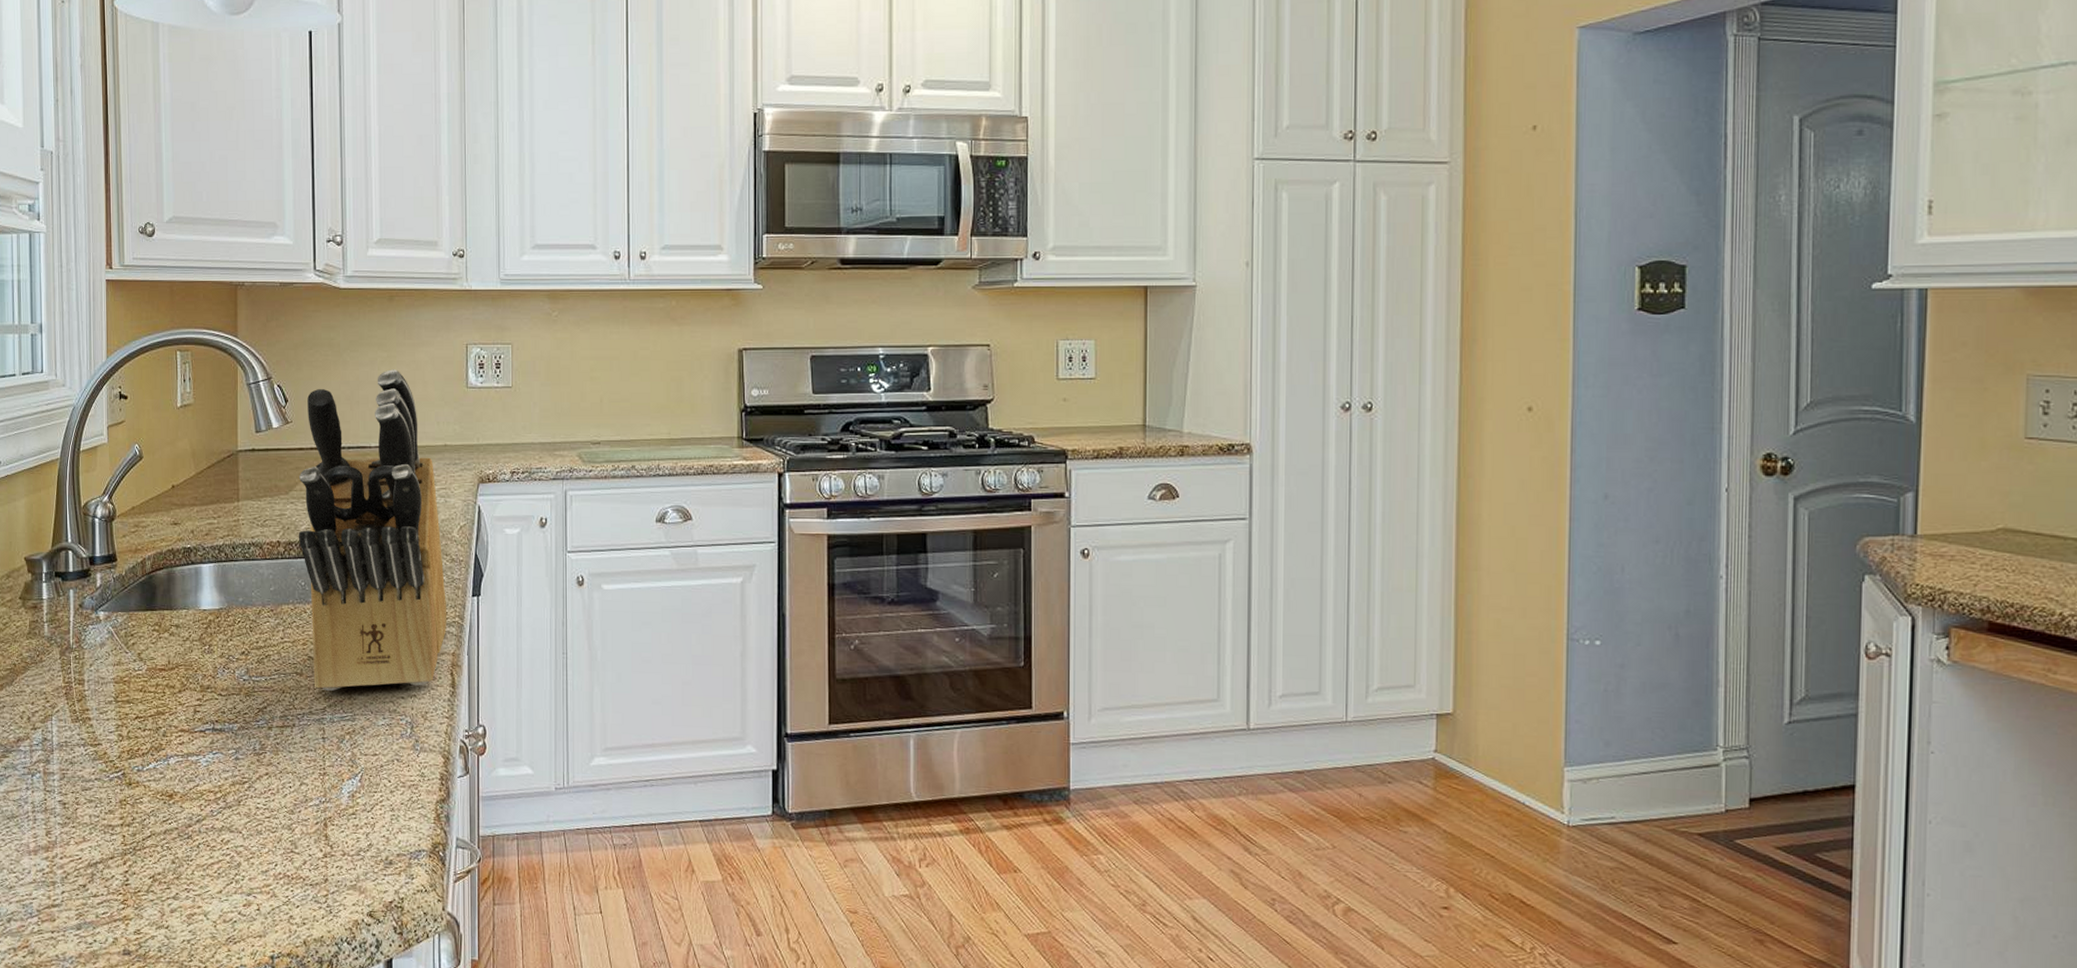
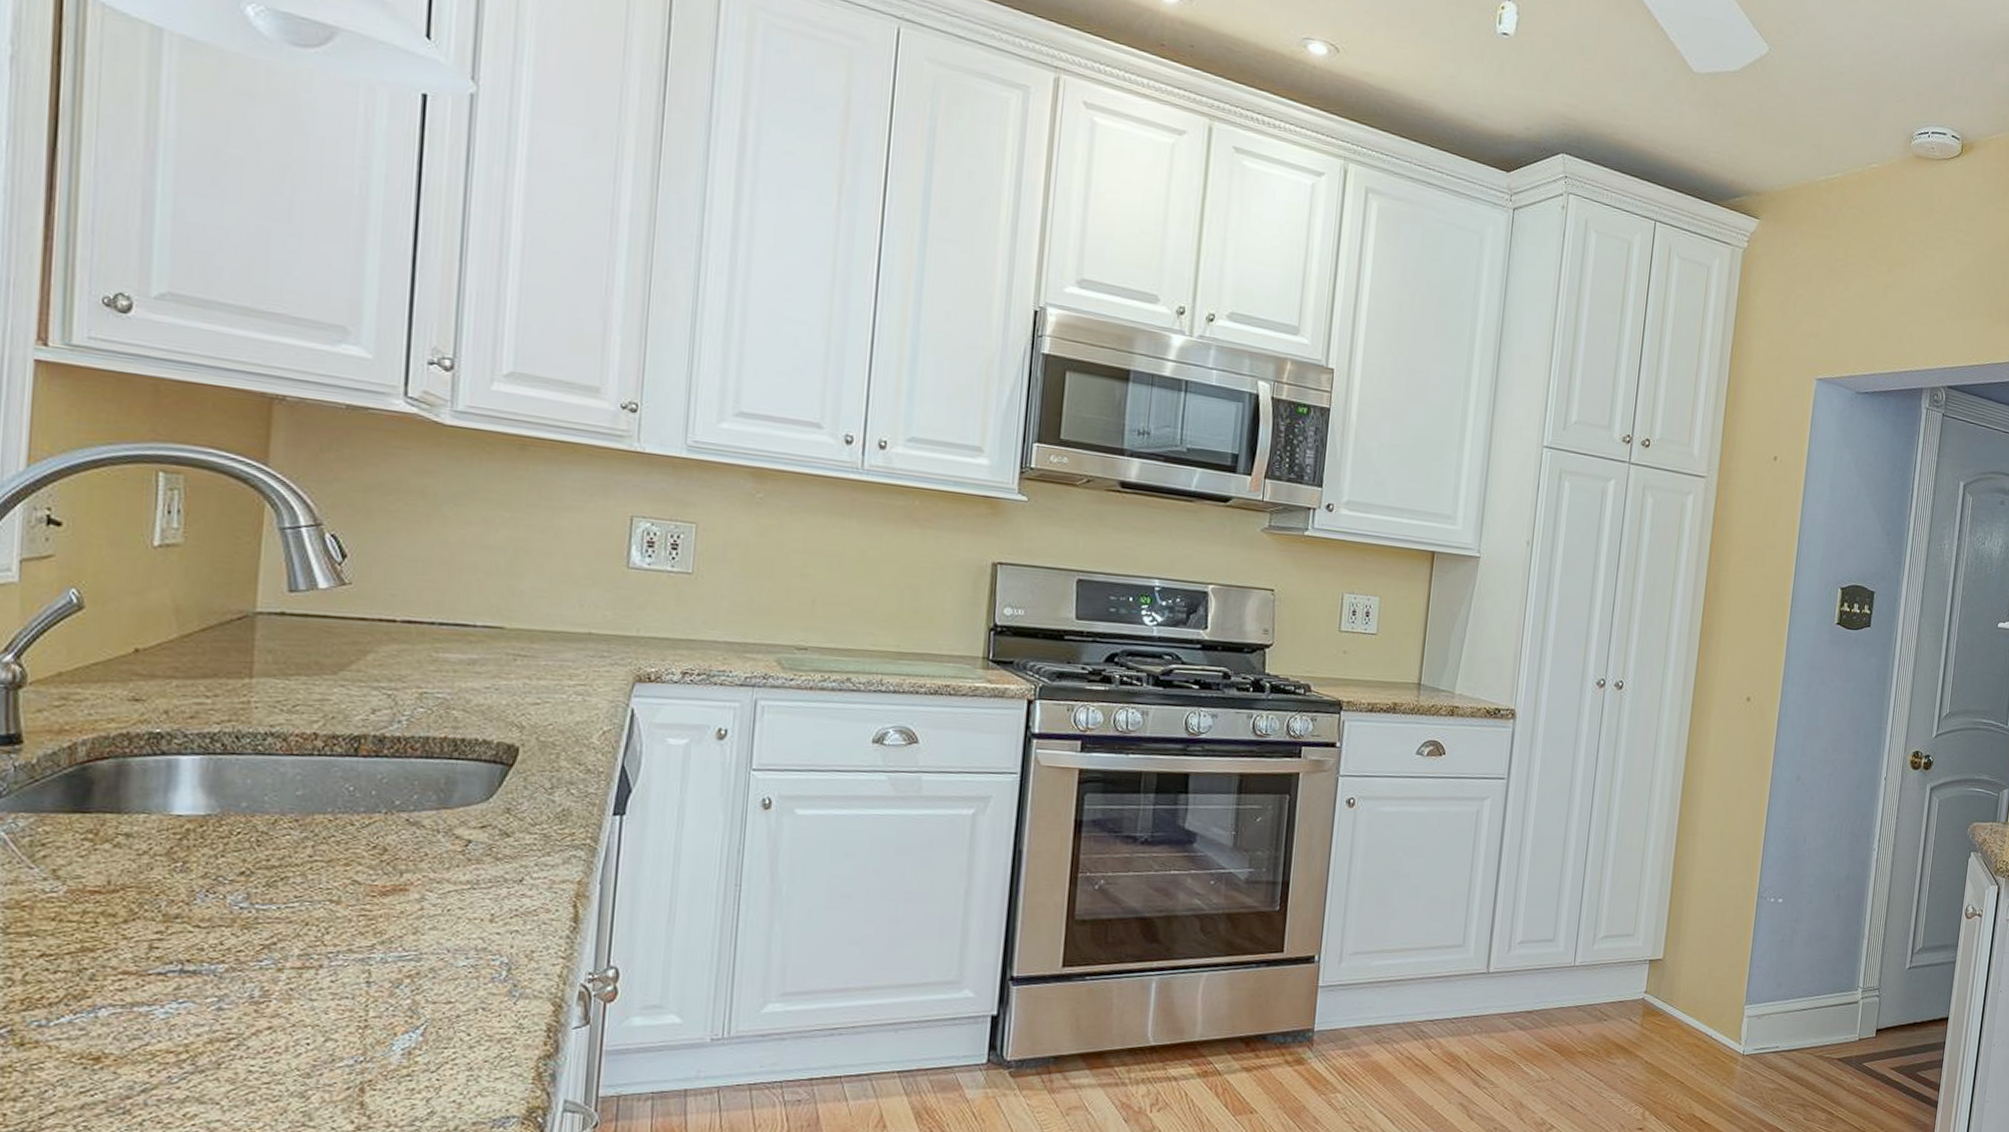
knife block: present [298,369,447,691] -> none [348,534,575,924]

